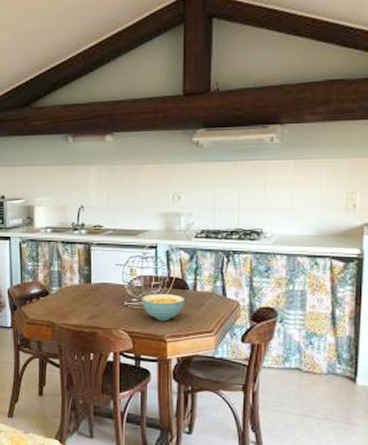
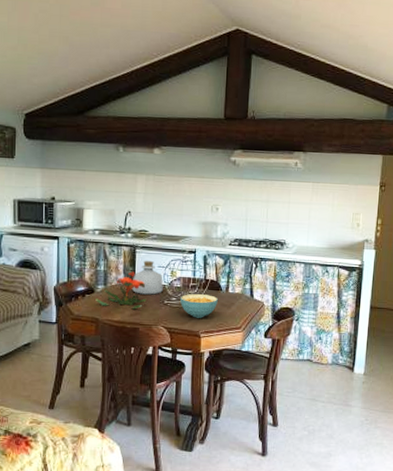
flower: none [50,271,105,312] -> present [95,271,147,310]
bottle: none [88,259,123,296] -> present [131,261,164,295]

